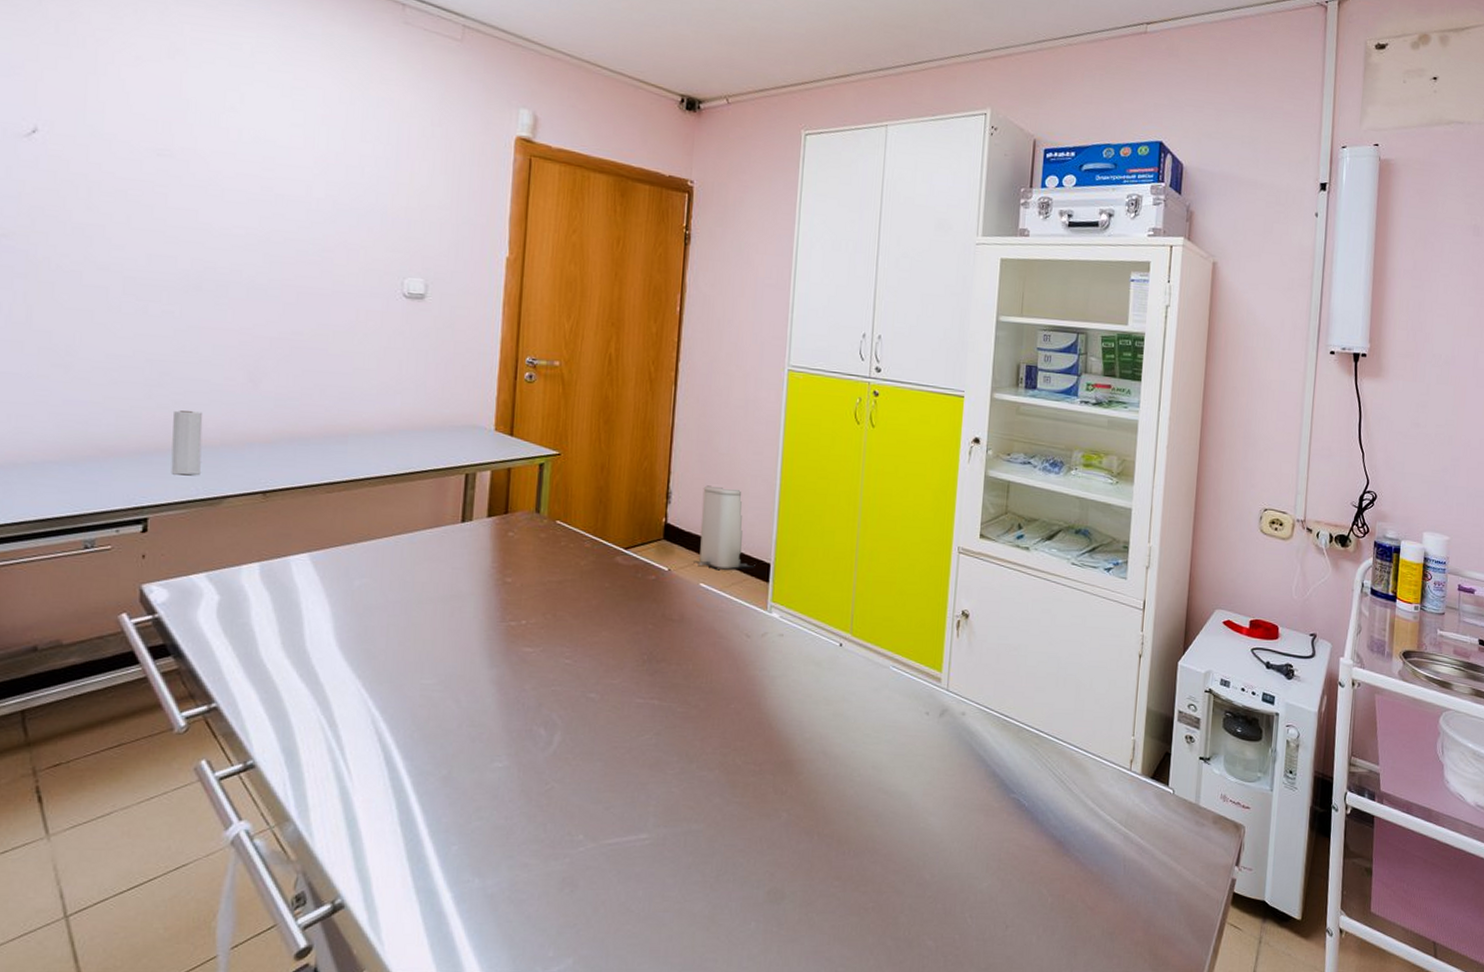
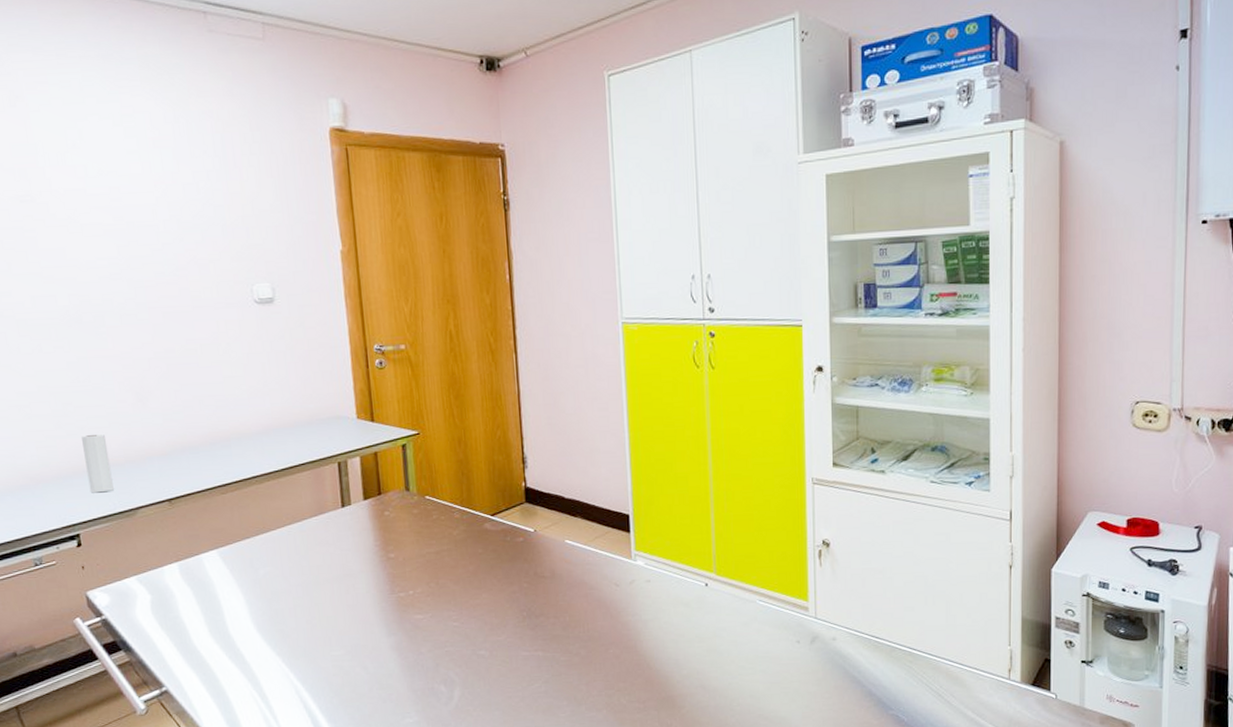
pedal bin: present [692,485,755,571] -> none [555,444,615,527]

